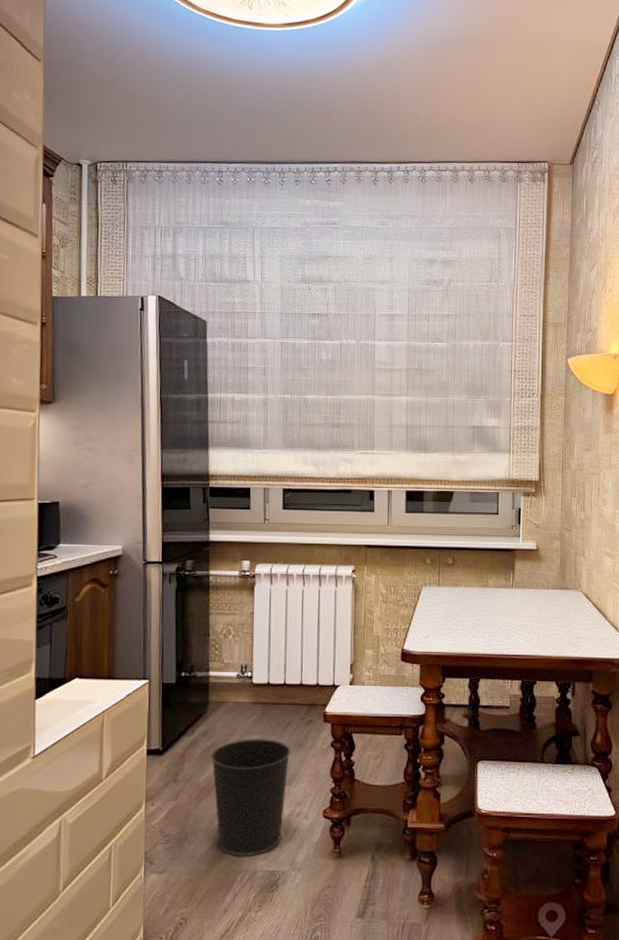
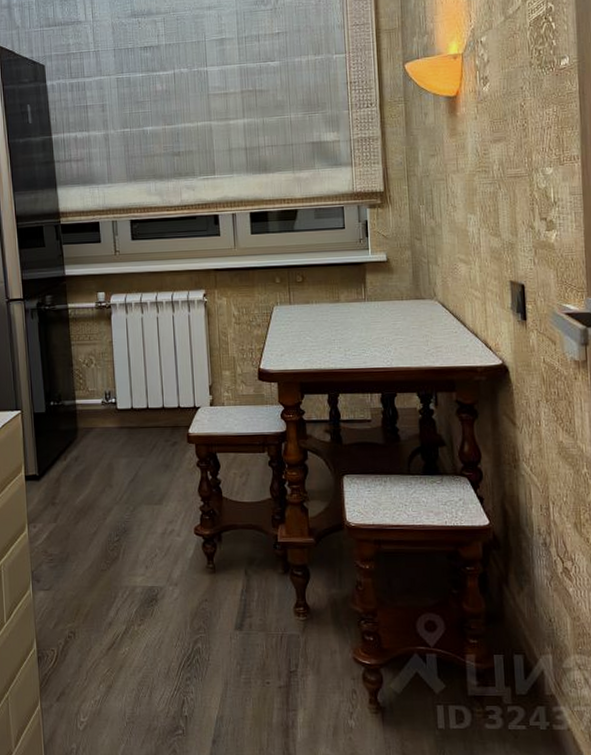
wastebasket: present [210,738,291,856] -> none [83,461,159,573]

